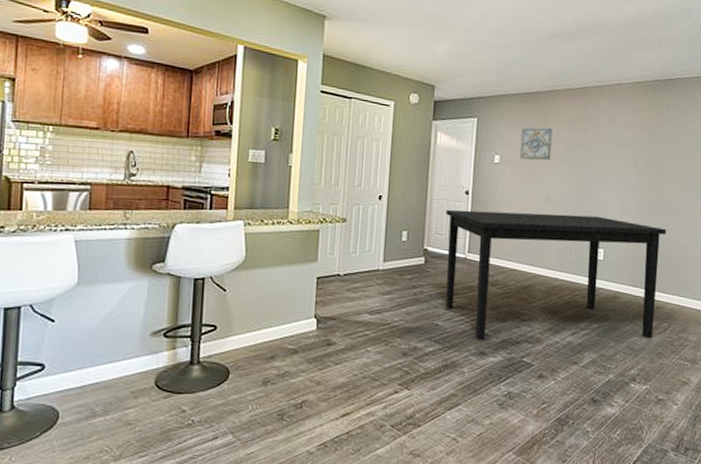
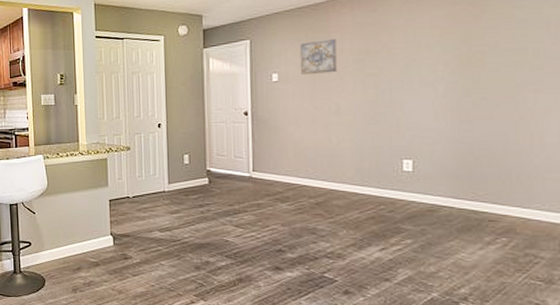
dining table: present [445,209,666,341] -> none [226,125,496,256]

